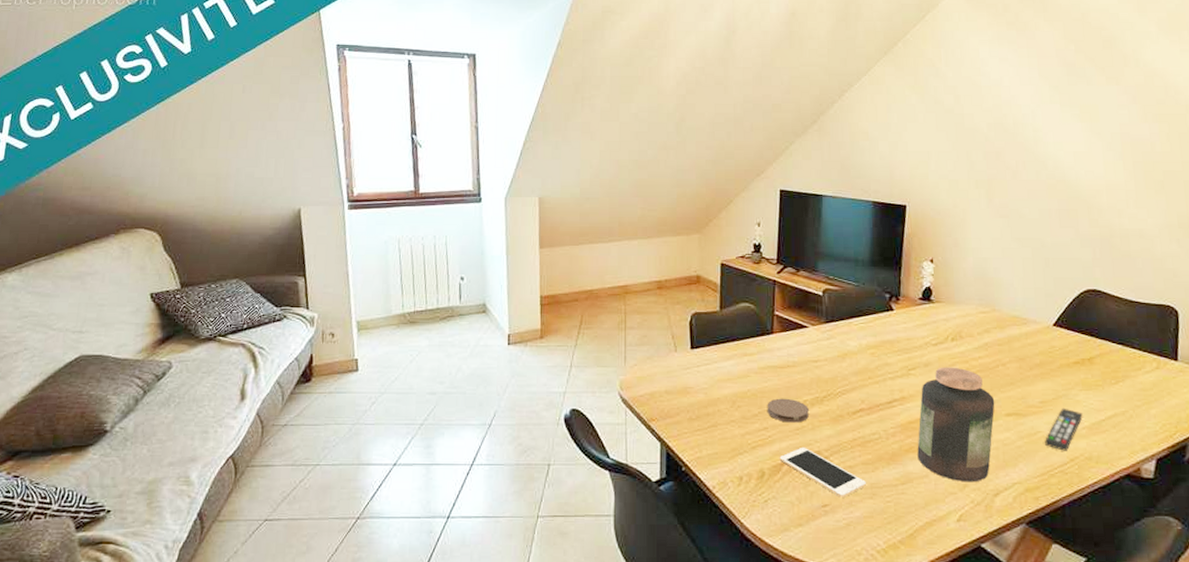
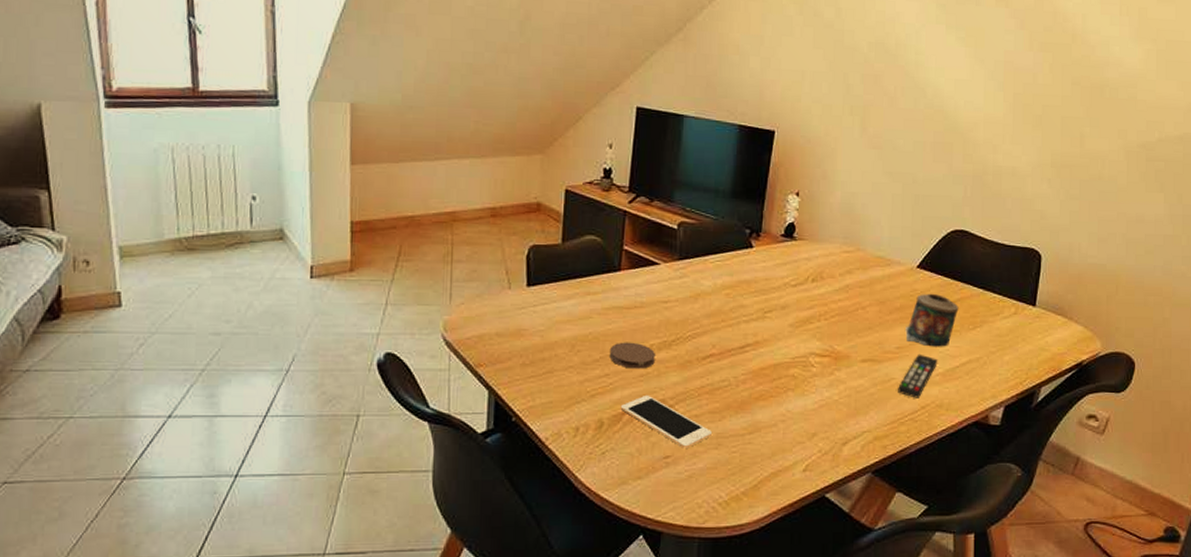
jar: present [917,367,995,482] -> none [767,309,851,431]
candle: none [1047,349,1099,401] -> present [905,293,959,347]

